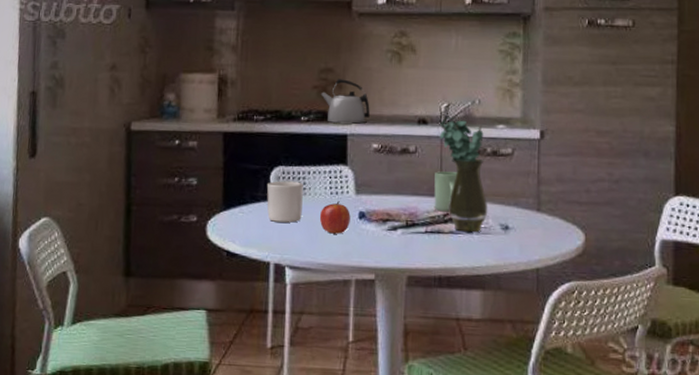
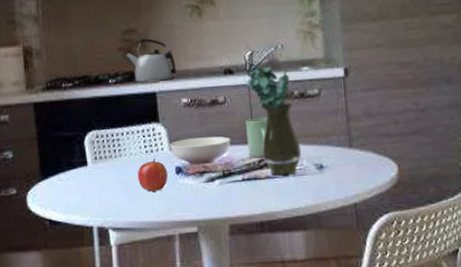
mug: present [266,180,303,223] -> none [82,144,120,186]
bowl: none [355,184,418,213] -> present [169,136,231,166]

